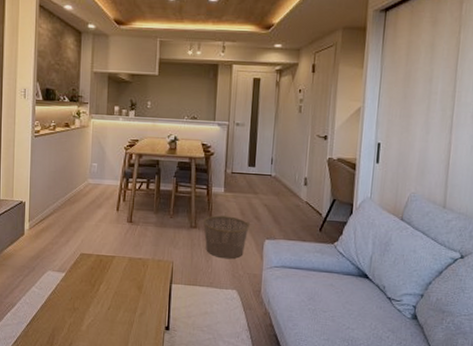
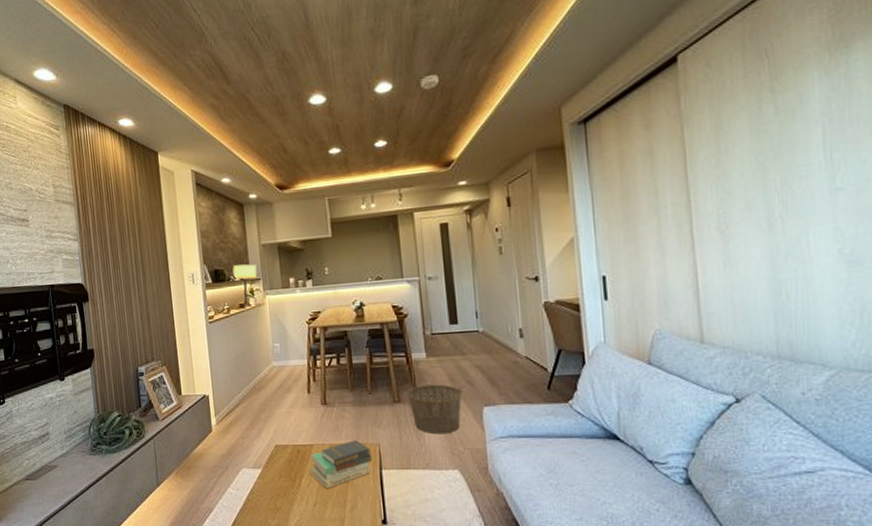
table lamp: none [63,87,86,127] -> present [232,264,258,308]
books: none [109,256,165,296] -> present [310,440,372,489]

